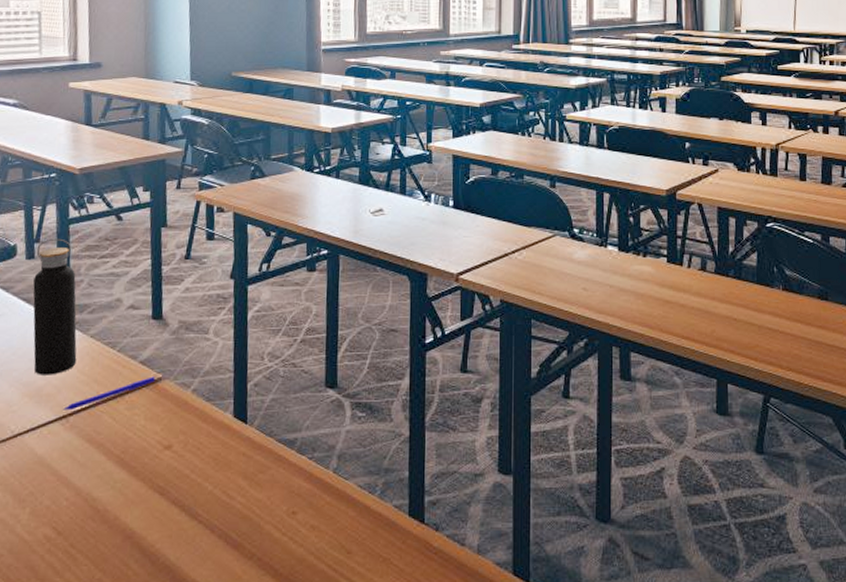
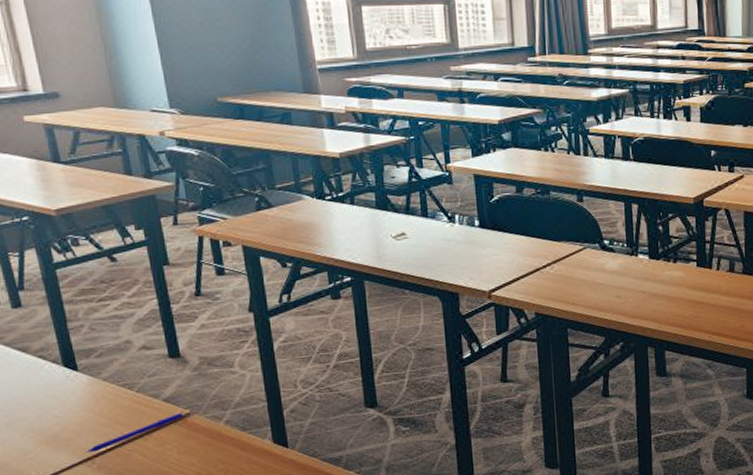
water bottle: present [33,238,77,375] -> none [22,284,92,422]

